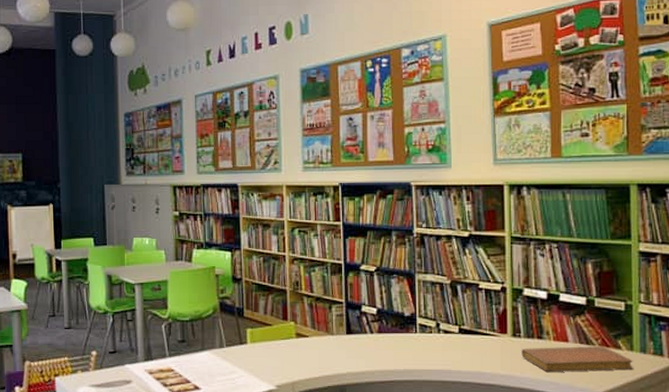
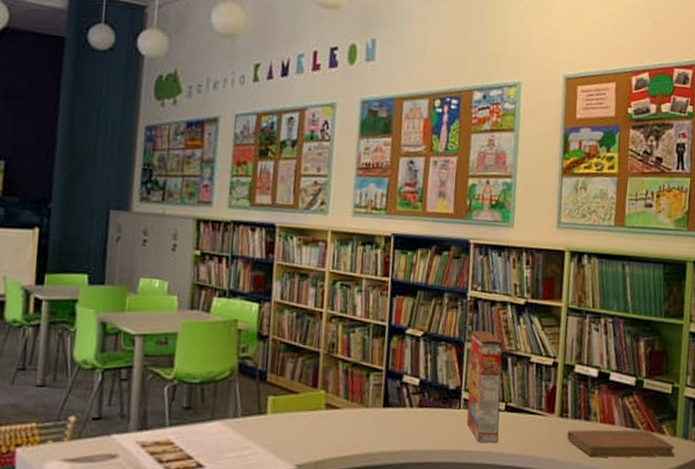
cereal box: none [420,262,455,362] -> present [467,330,503,443]

